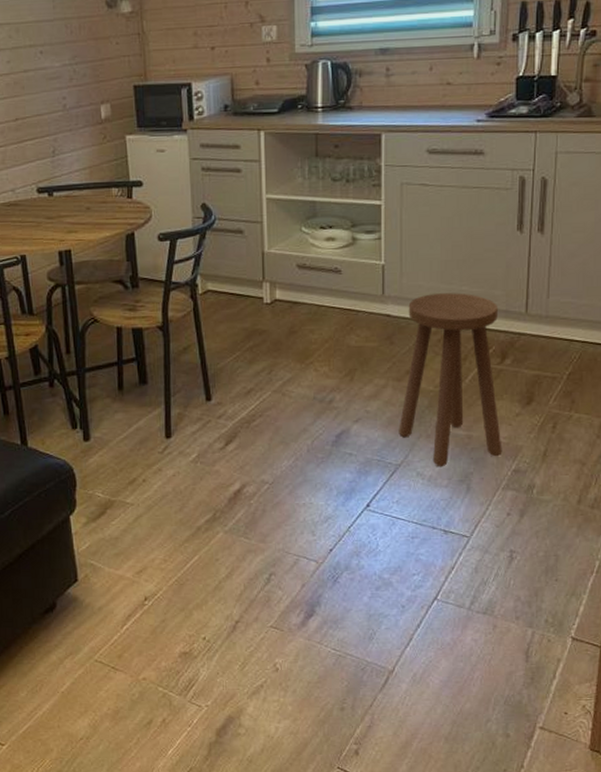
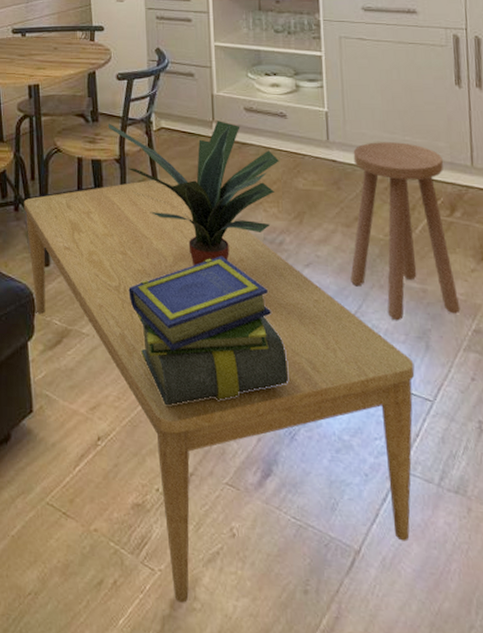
coffee table: none [58,342,455,730] -> present [23,177,415,603]
potted plant: none [150,280,332,430] -> present [109,121,279,266]
stack of books: none [174,418,333,563] -> present [128,256,288,406]

